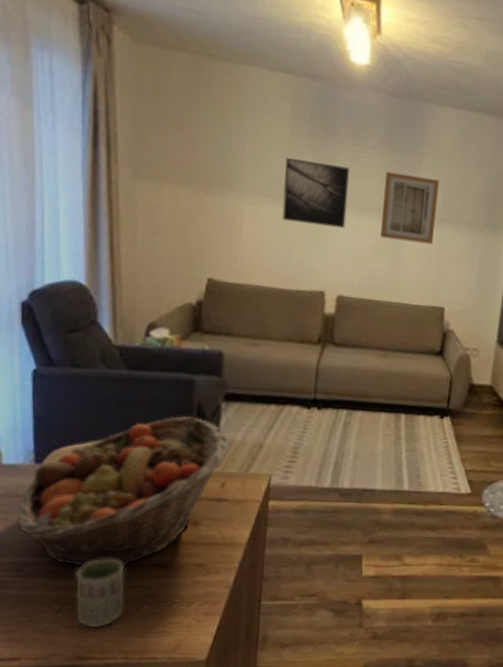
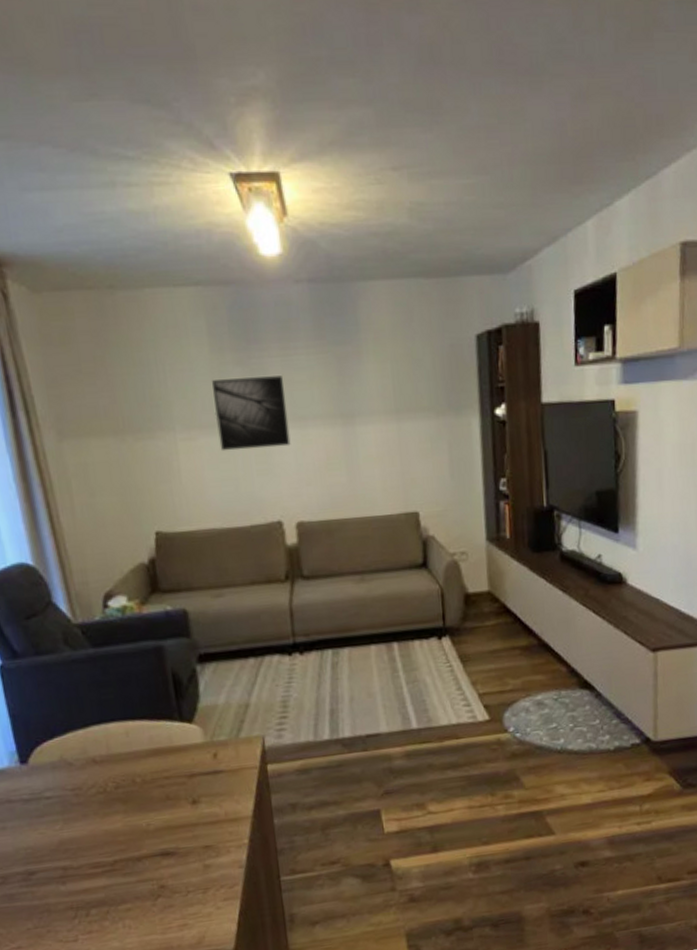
fruit basket: present [18,416,230,566] -> none [13,686,214,867]
cup: present [74,558,126,628] -> none [82,853,140,932]
wall art: present [380,171,440,245] -> none [324,367,391,447]

